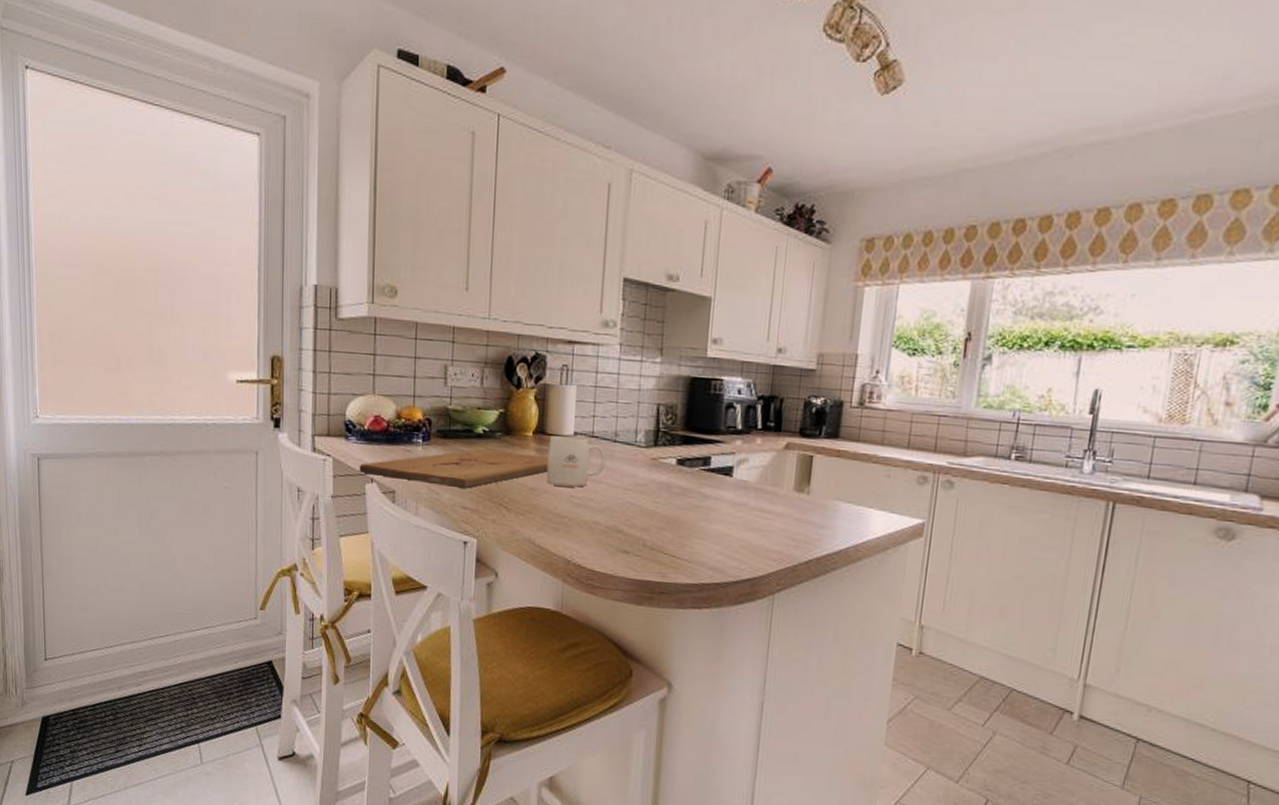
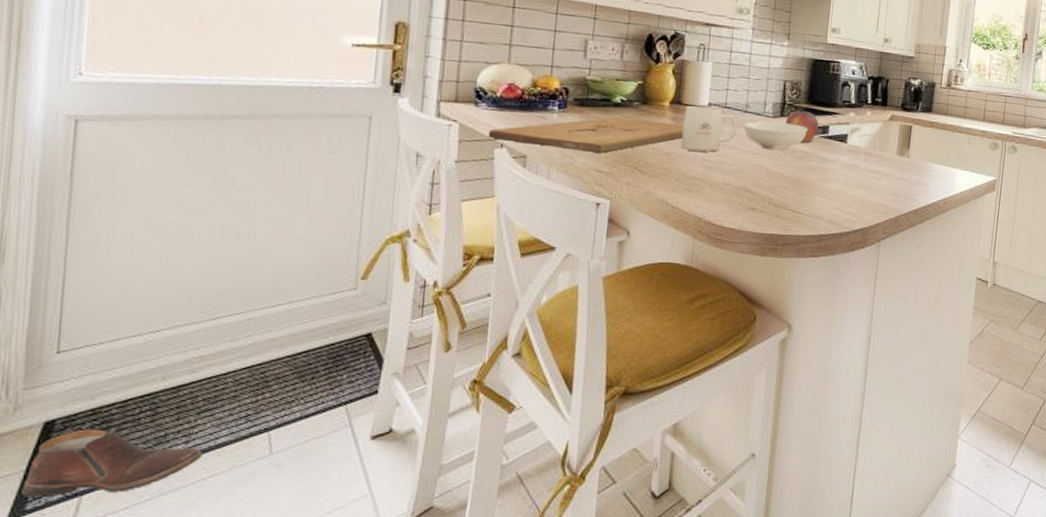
boot: none [33,726,152,782] -> present [22,428,203,497]
bowl: none [612,452,687,486] -> present [743,121,809,151]
fruit: none [659,438,699,477] -> present [785,110,819,143]

